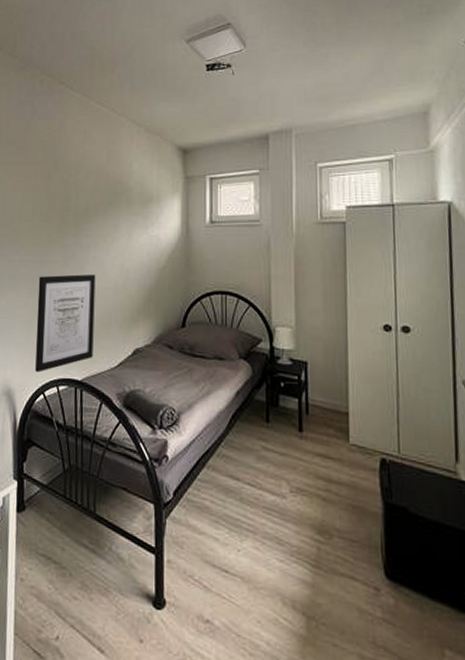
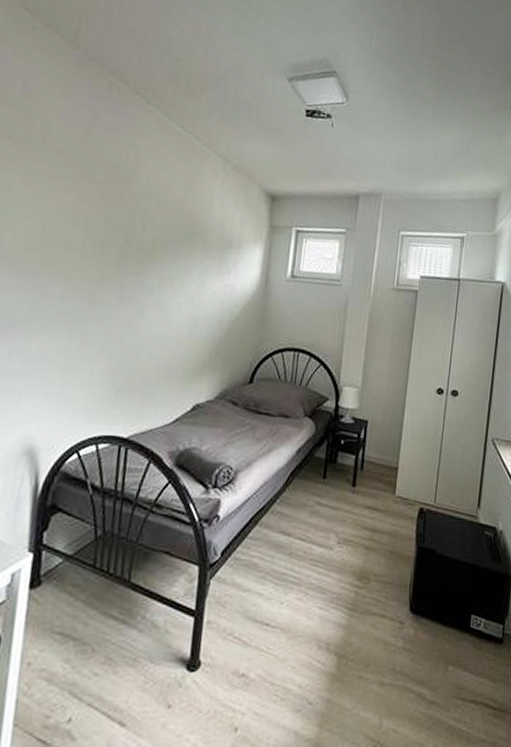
wall art: present [35,274,96,373] -> none [69,317,157,429]

